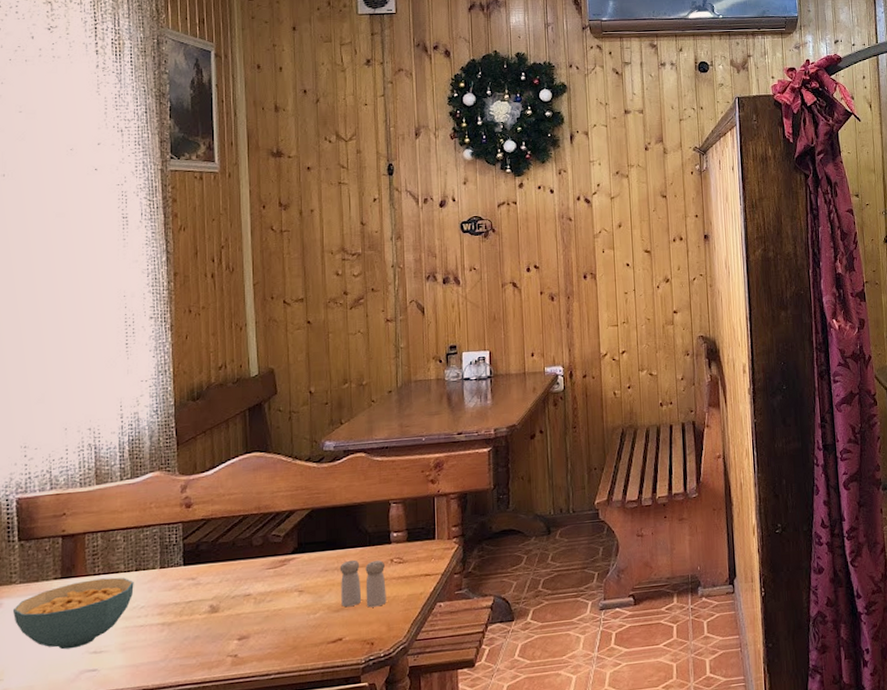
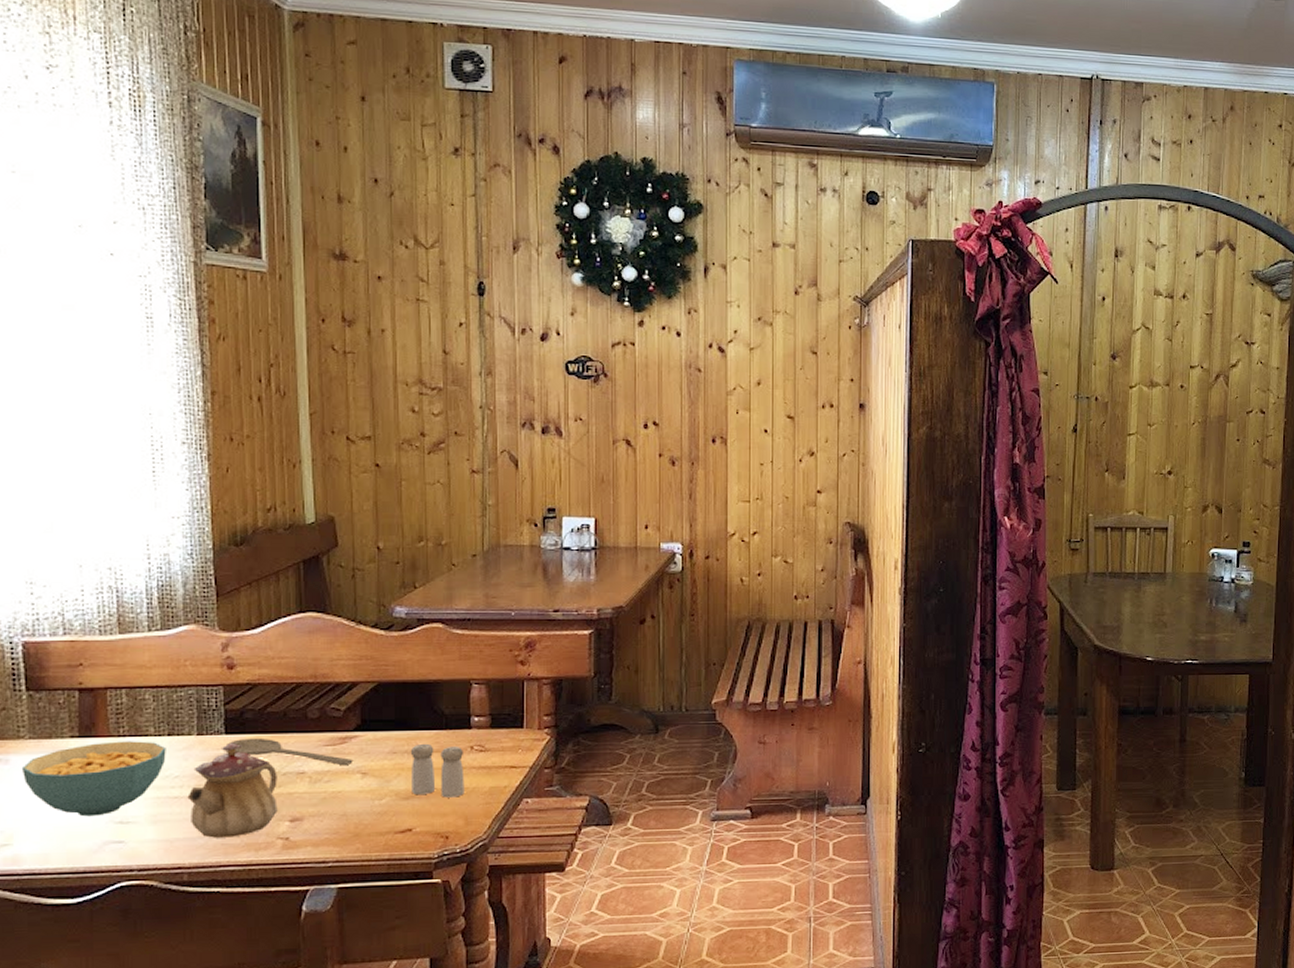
teapot: none [151,572,228,661] -> present [187,742,278,838]
wooden spoon: none [185,566,292,586] -> present [227,737,353,766]

